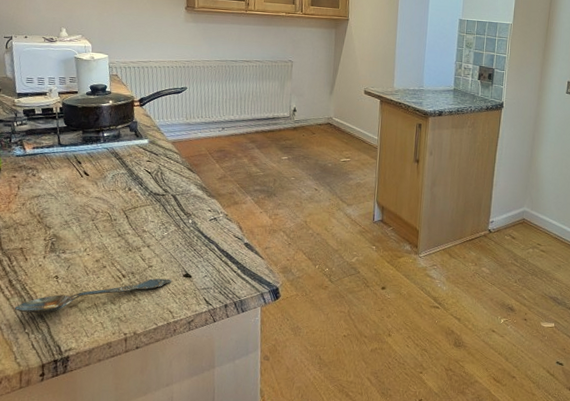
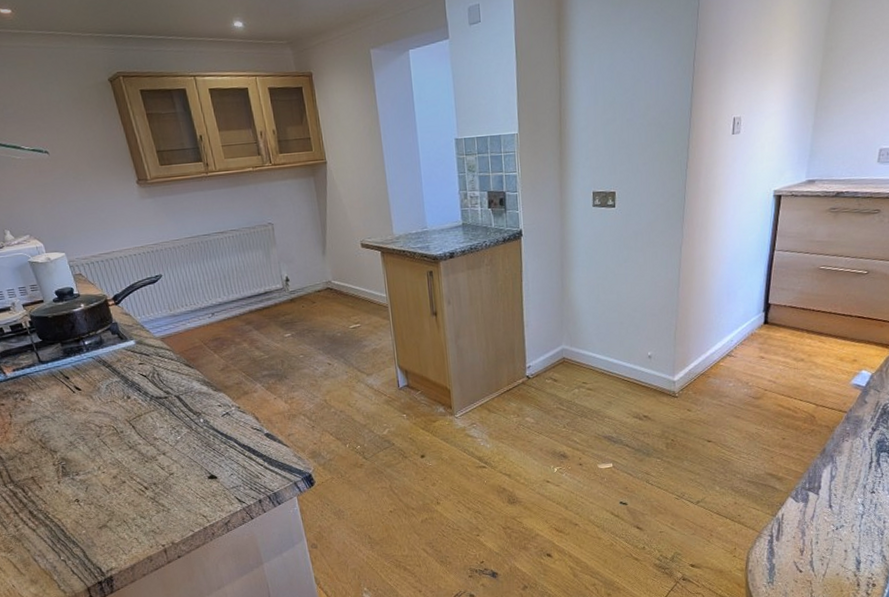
spoon: present [14,278,172,314] -> none [43,483,197,541]

